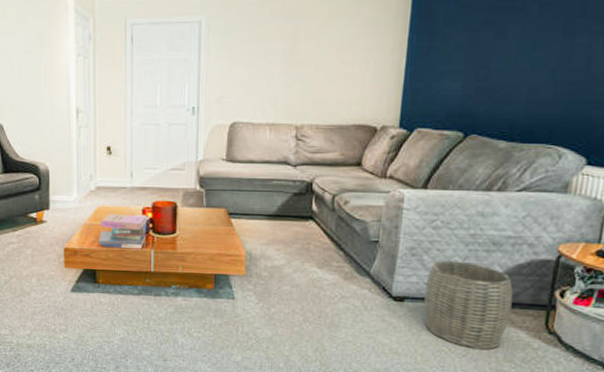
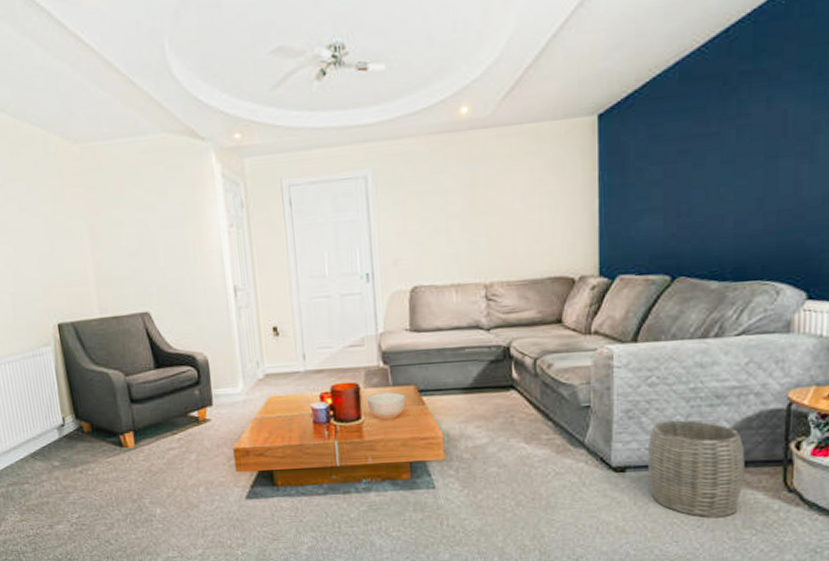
books: present [99,214,147,249] -> none [273,402,328,443]
bowl: none [182,212,217,236] -> present [366,392,406,420]

